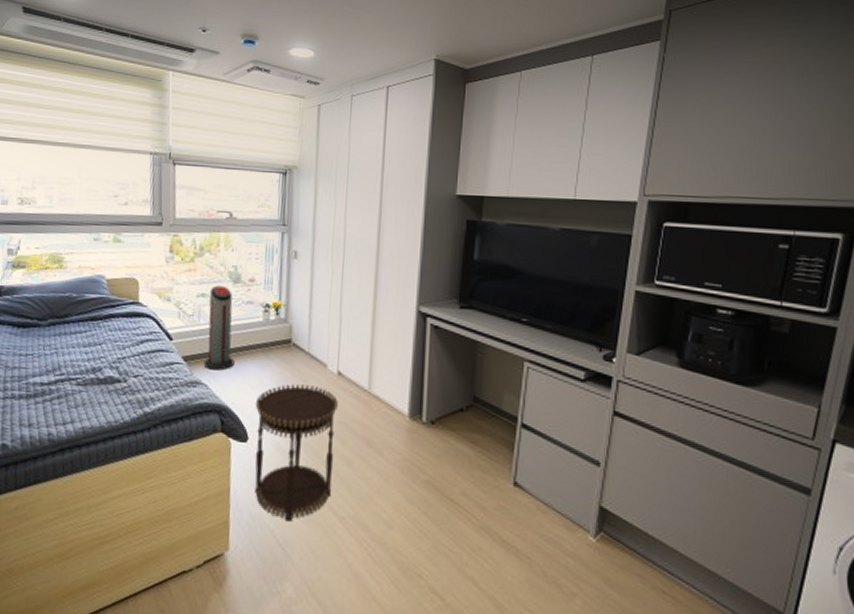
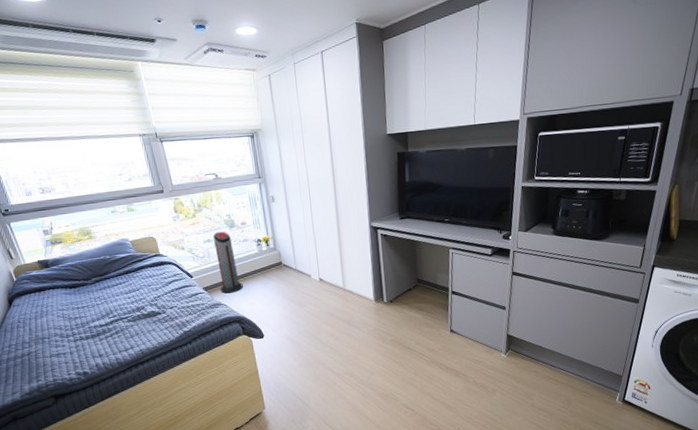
side table: present [255,384,338,522] -> none [264,291,328,384]

